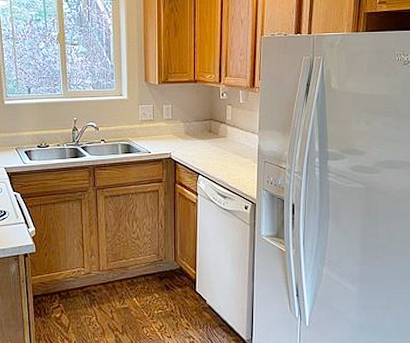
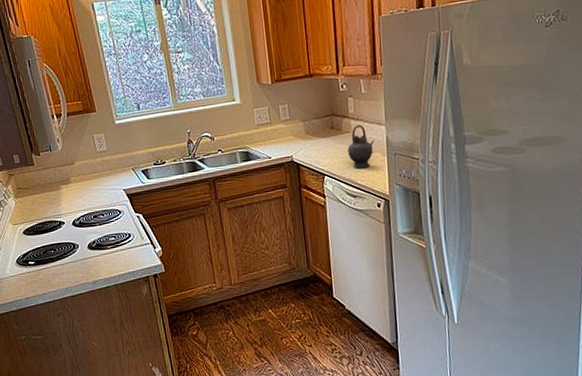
teapot: none [222,131,247,172] -> present [347,125,375,169]

